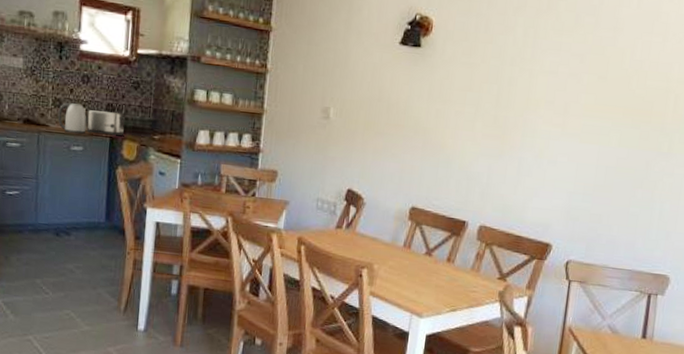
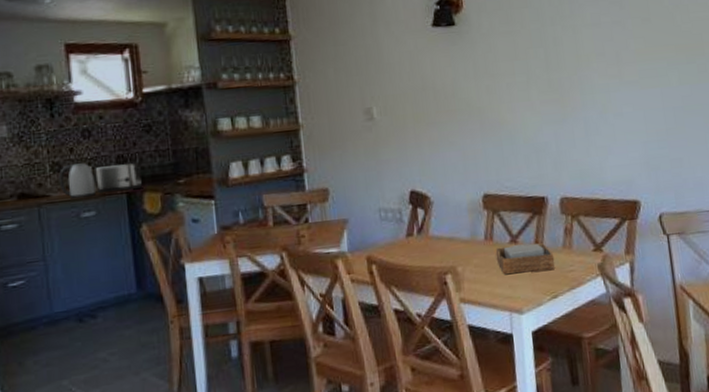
napkin holder: none [409,256,462,287] -> present [495,243,555,275]

